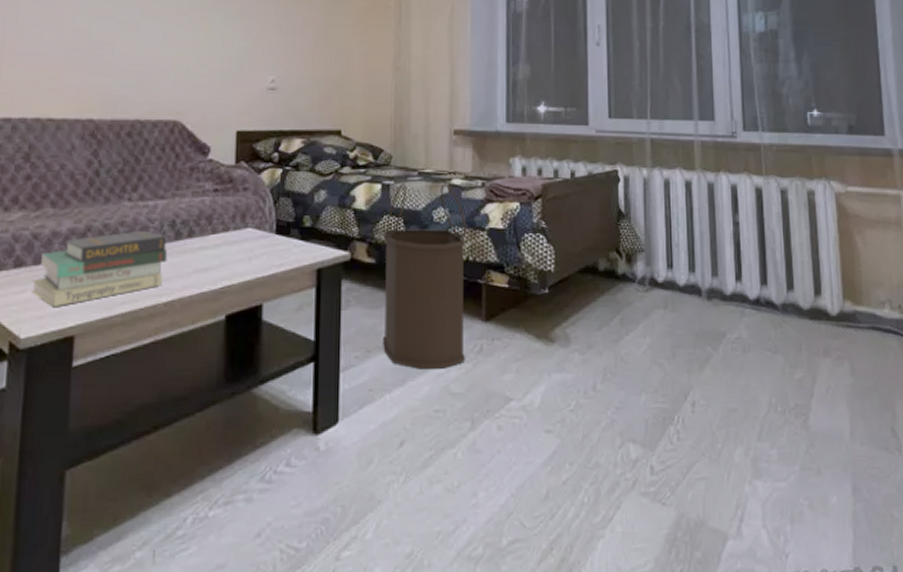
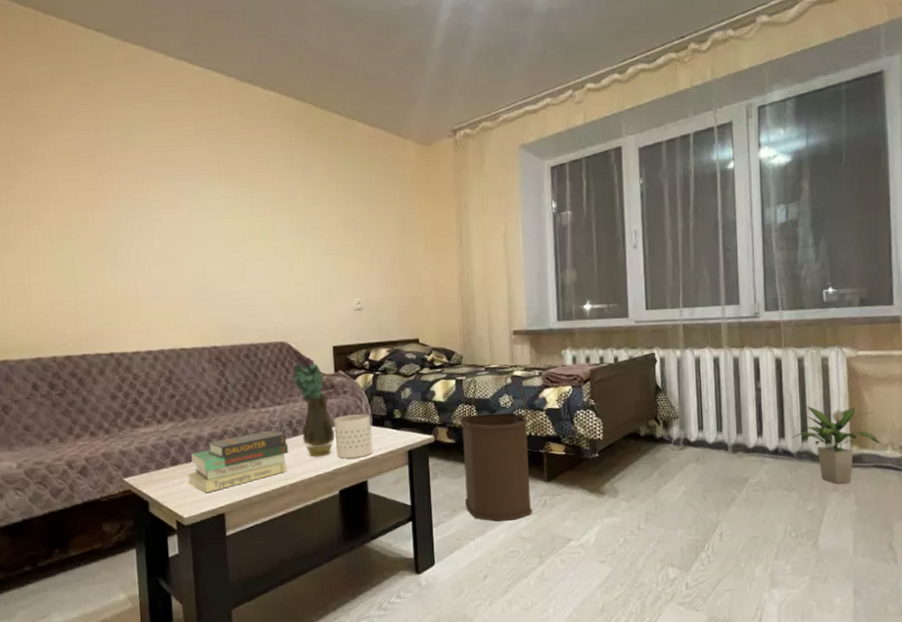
vase: none [181,144,227,268] -> present [291,360,335,456]
mug: none [227,218,275,274] -> present [333,414,373,459]
potted plant: none [775,249,878,347] -> present [792,406,882,484]

